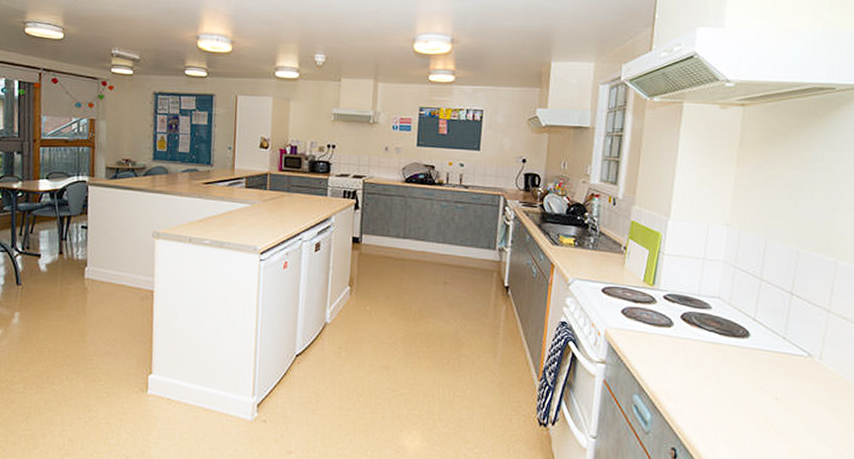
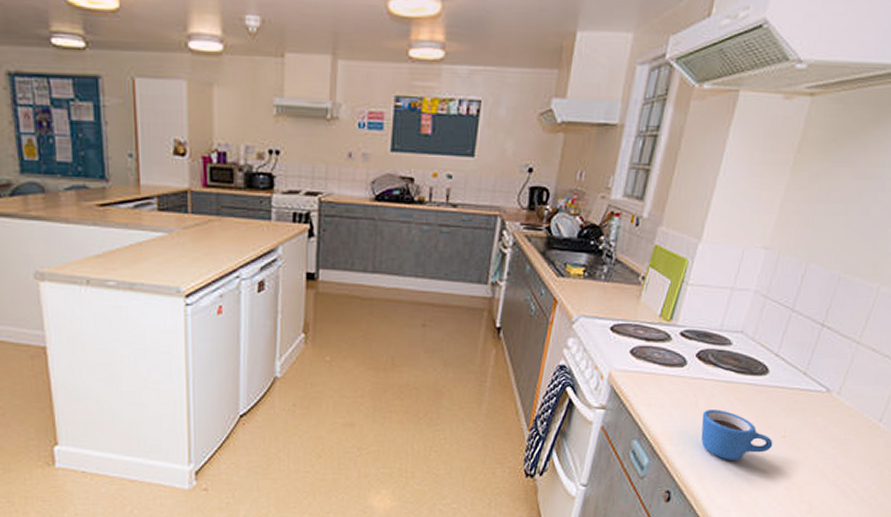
mug: none [695,369,767,420] -> present [701,410,773,460]

